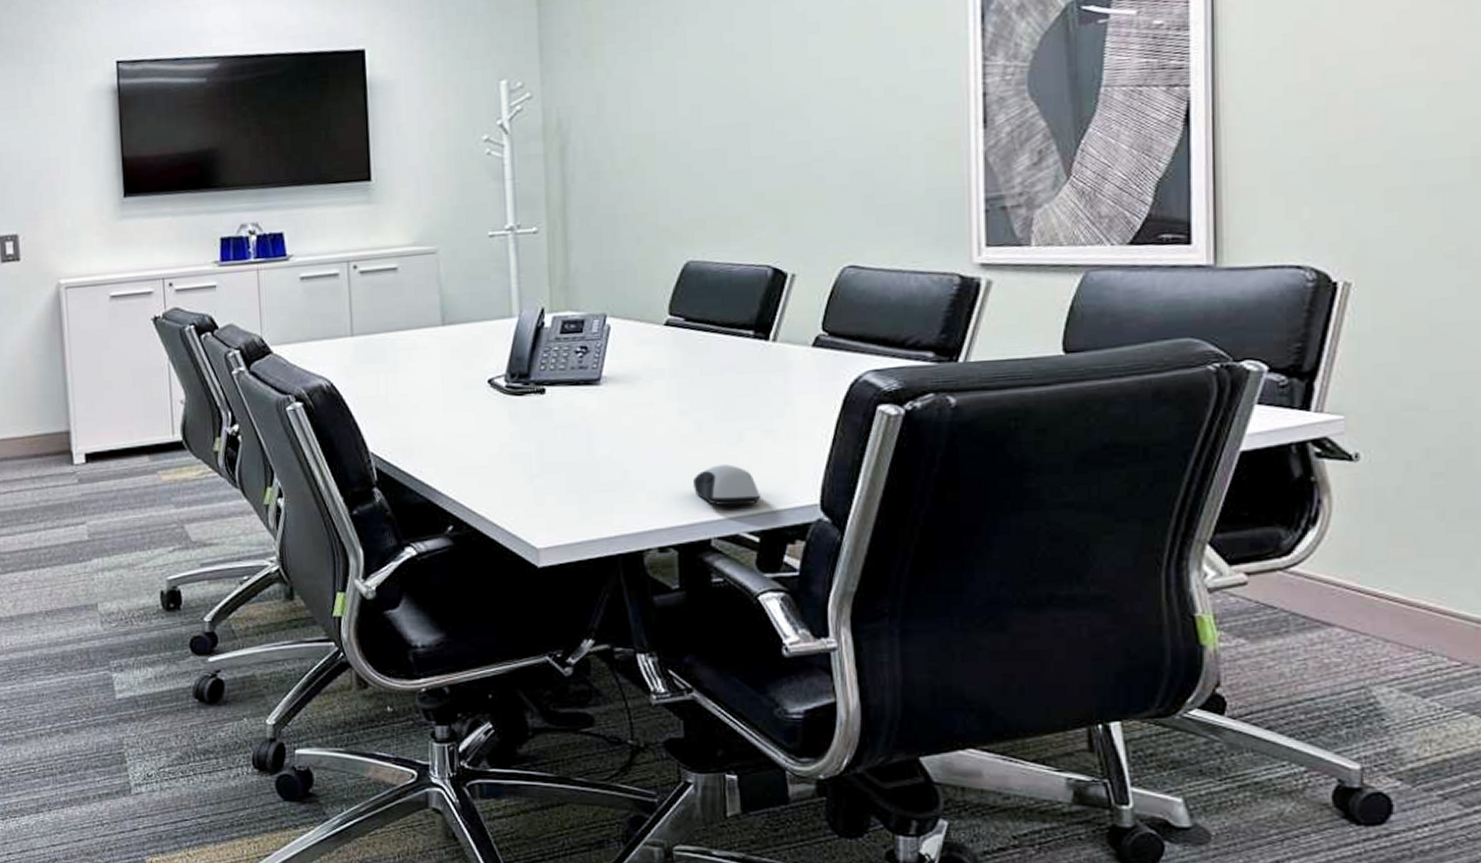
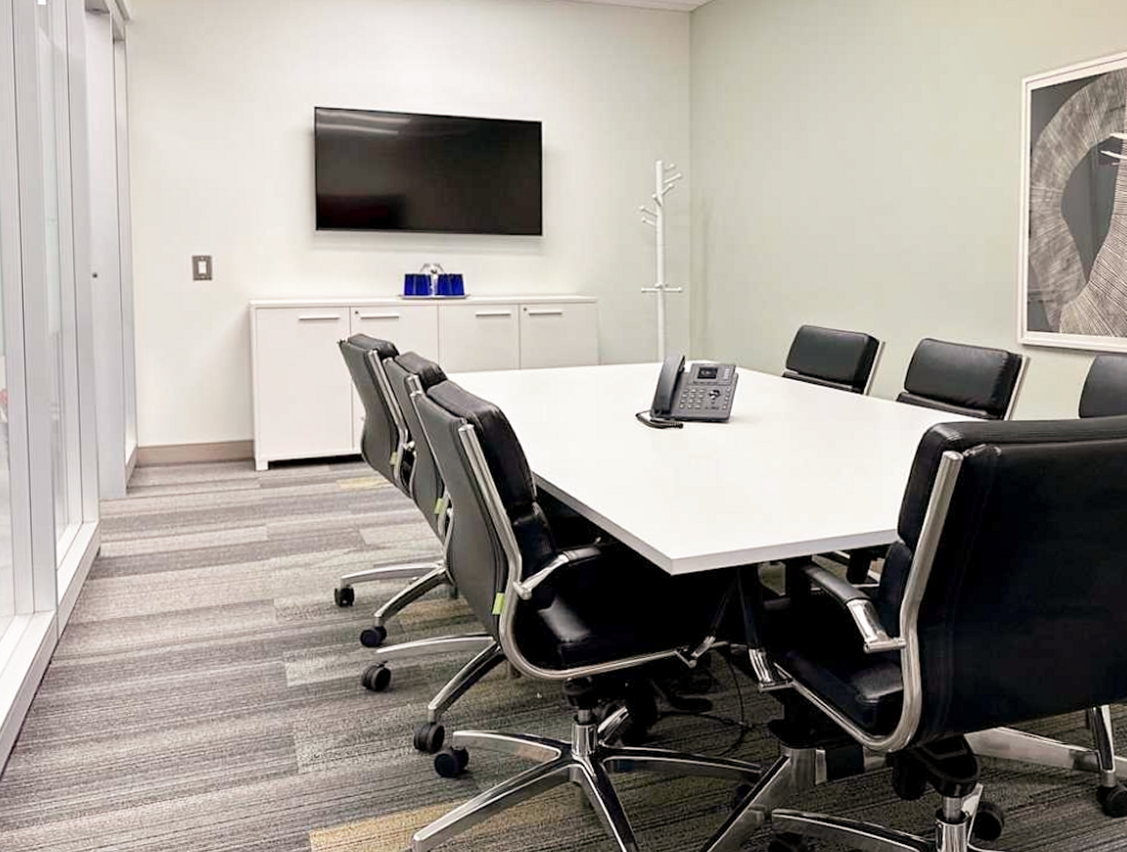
computer mouse: present [693,464,760,506] -> none [800,494,852,528]

